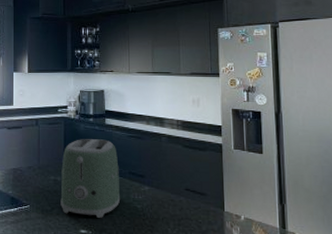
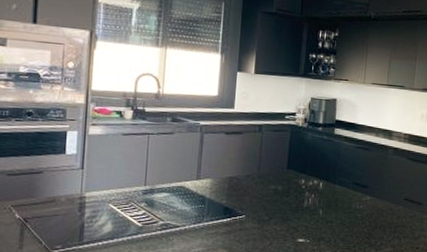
toaster: present [60,139,120,218] -> none [279,148,344,227]

